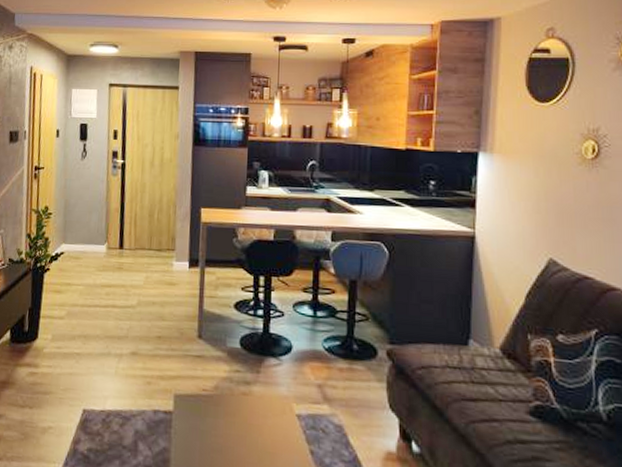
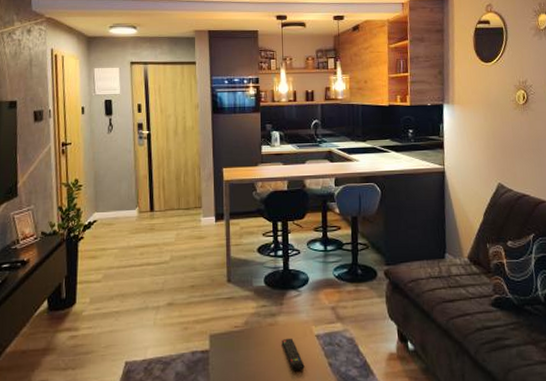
remote control: none [255,412,281,454] -> present [281,338,305,371]

